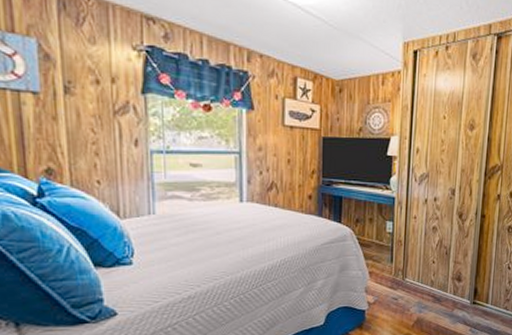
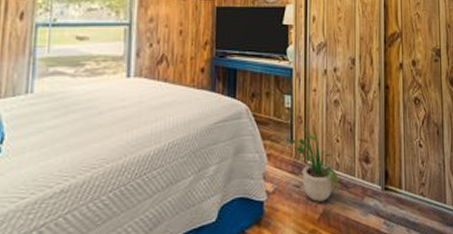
potted plant: none [387,241,433,312] -> present [286,118,340,202]

